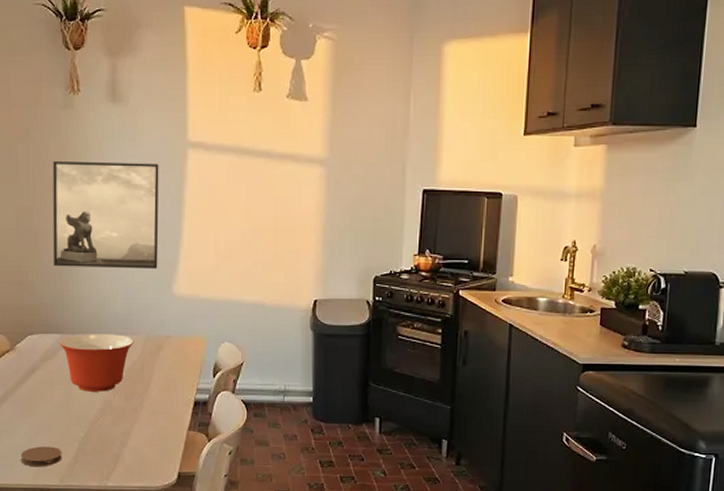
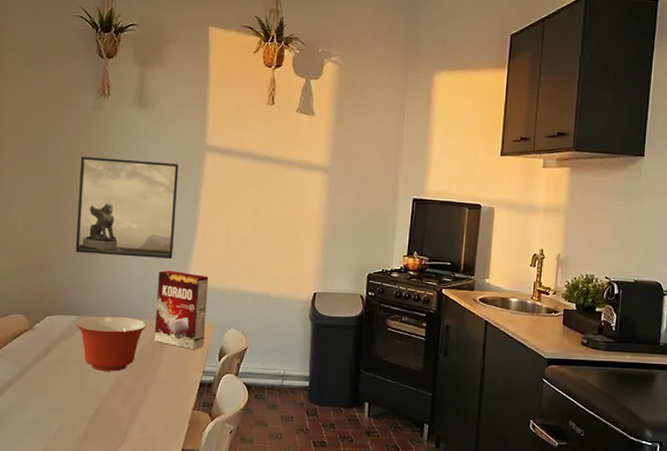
coaster: present [20,446,62,467] -> none [32,421,72,442]
cereal box: none [142,282,198,367] -> present [154,270,209,350]

